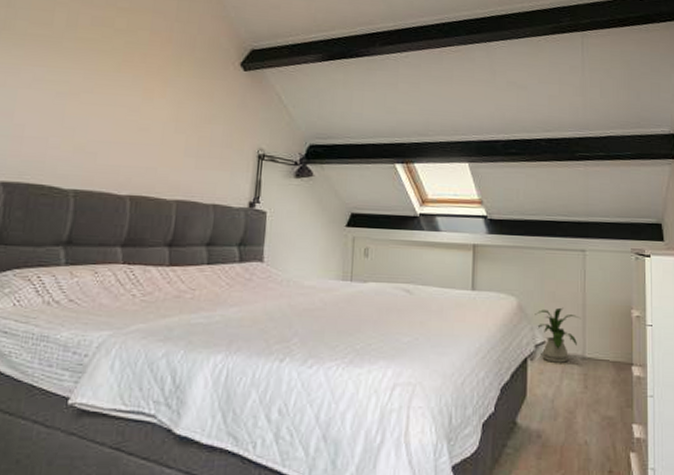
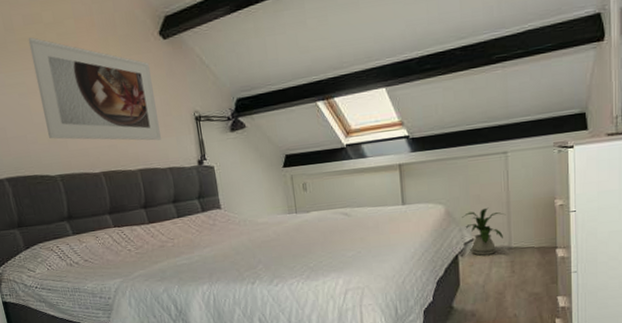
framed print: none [76,39,221,172] -> present [28,37,161,141]

